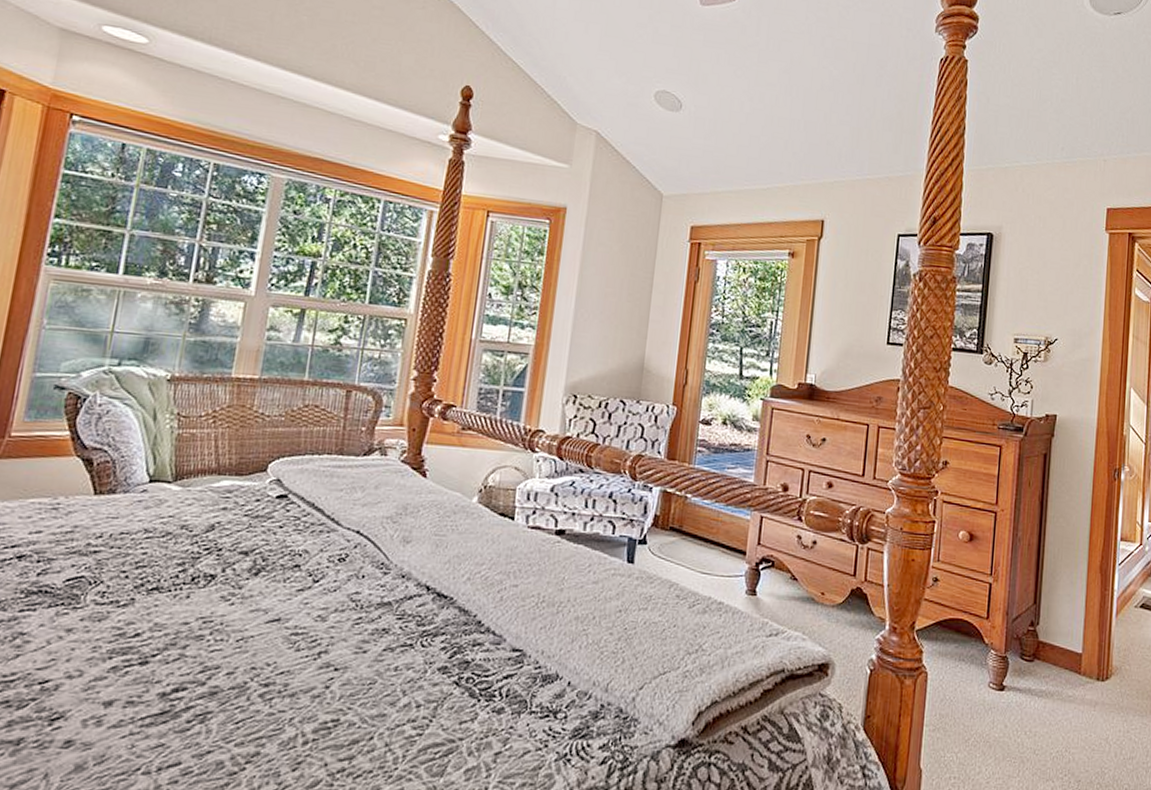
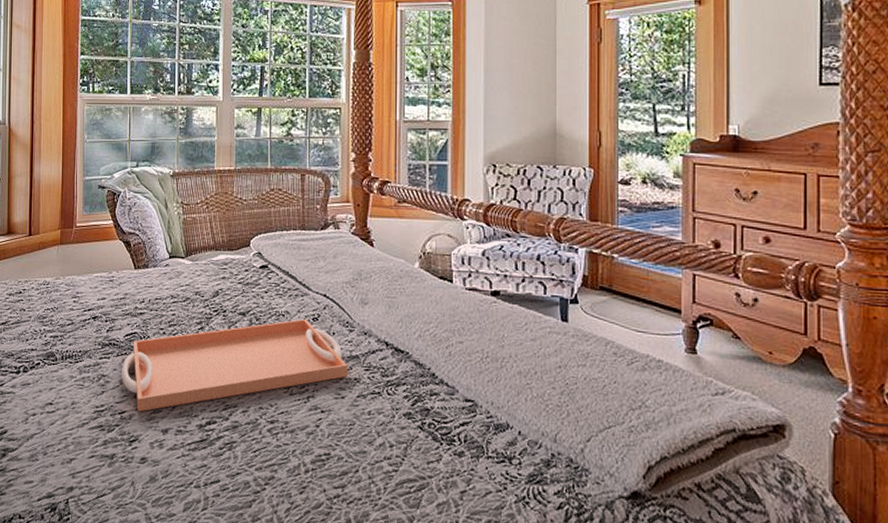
serving tray: none [50,559,377,680] -> present [121,318,348,412]

